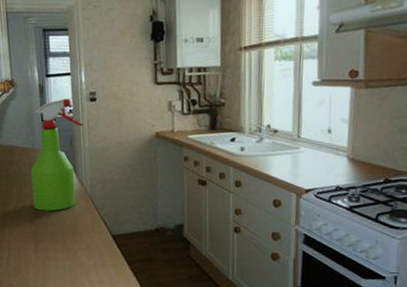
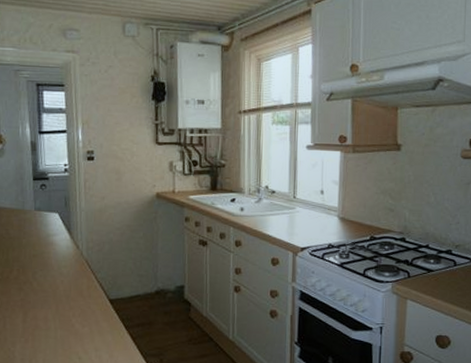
spray bottle: present [30,98,84,212] -> none [19,157,80,277]

